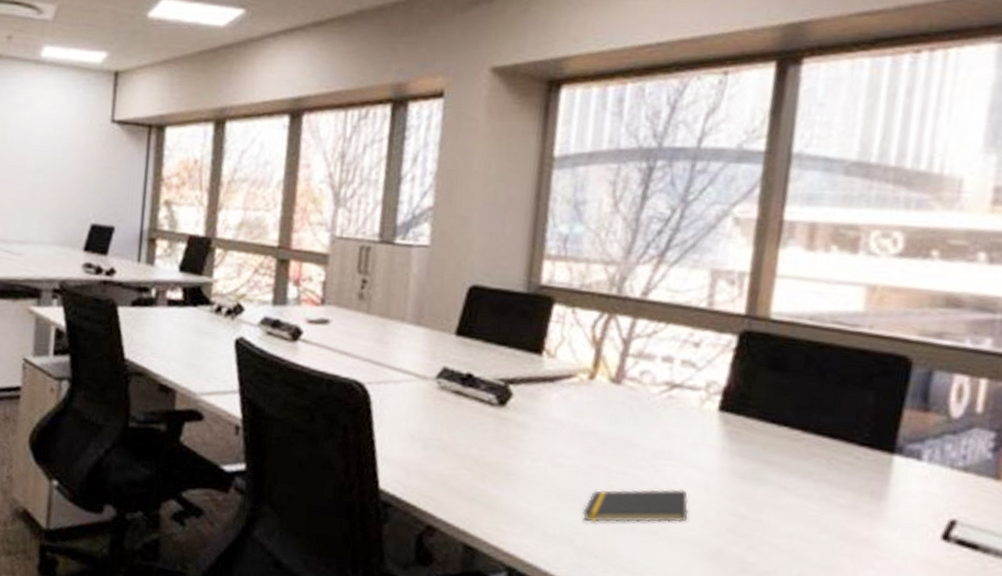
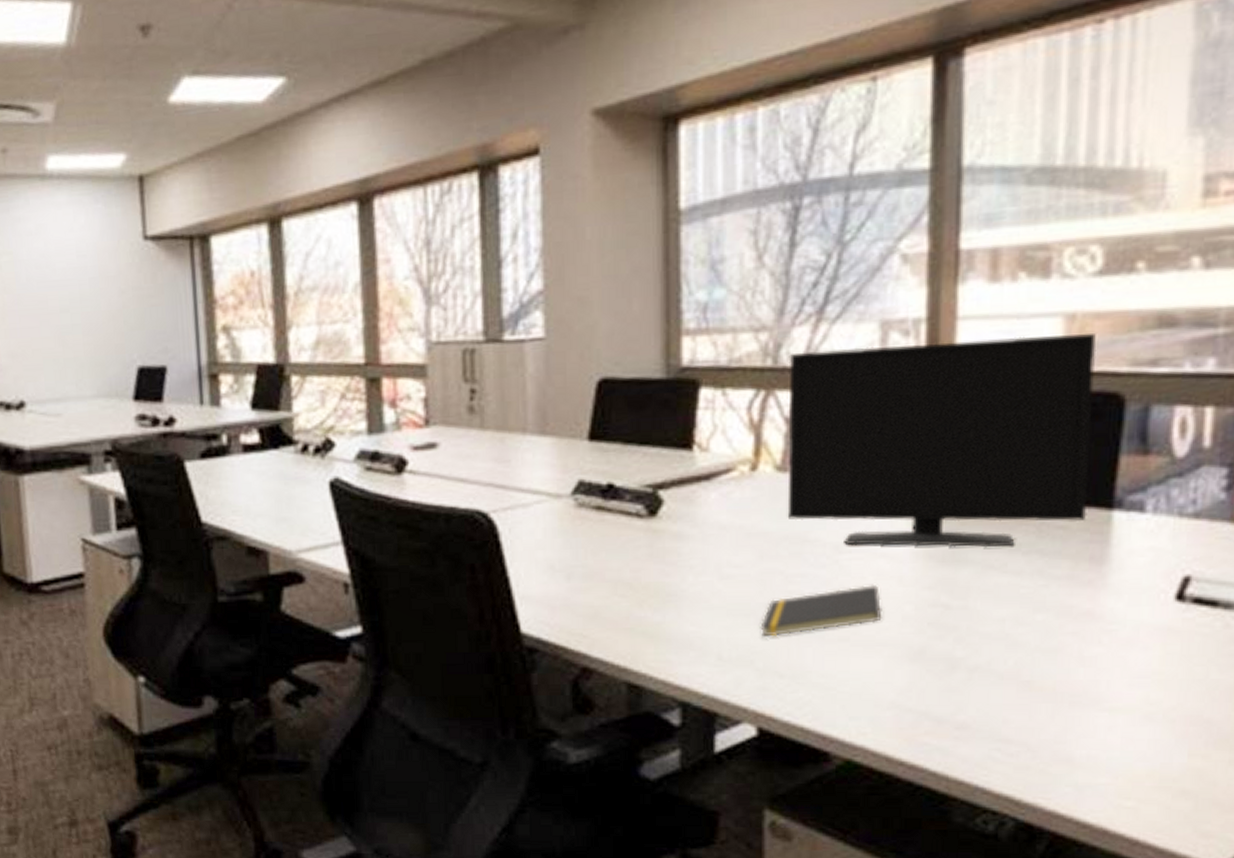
monitor: none [615,286,892,474] -> present [787,332,1097,548]

